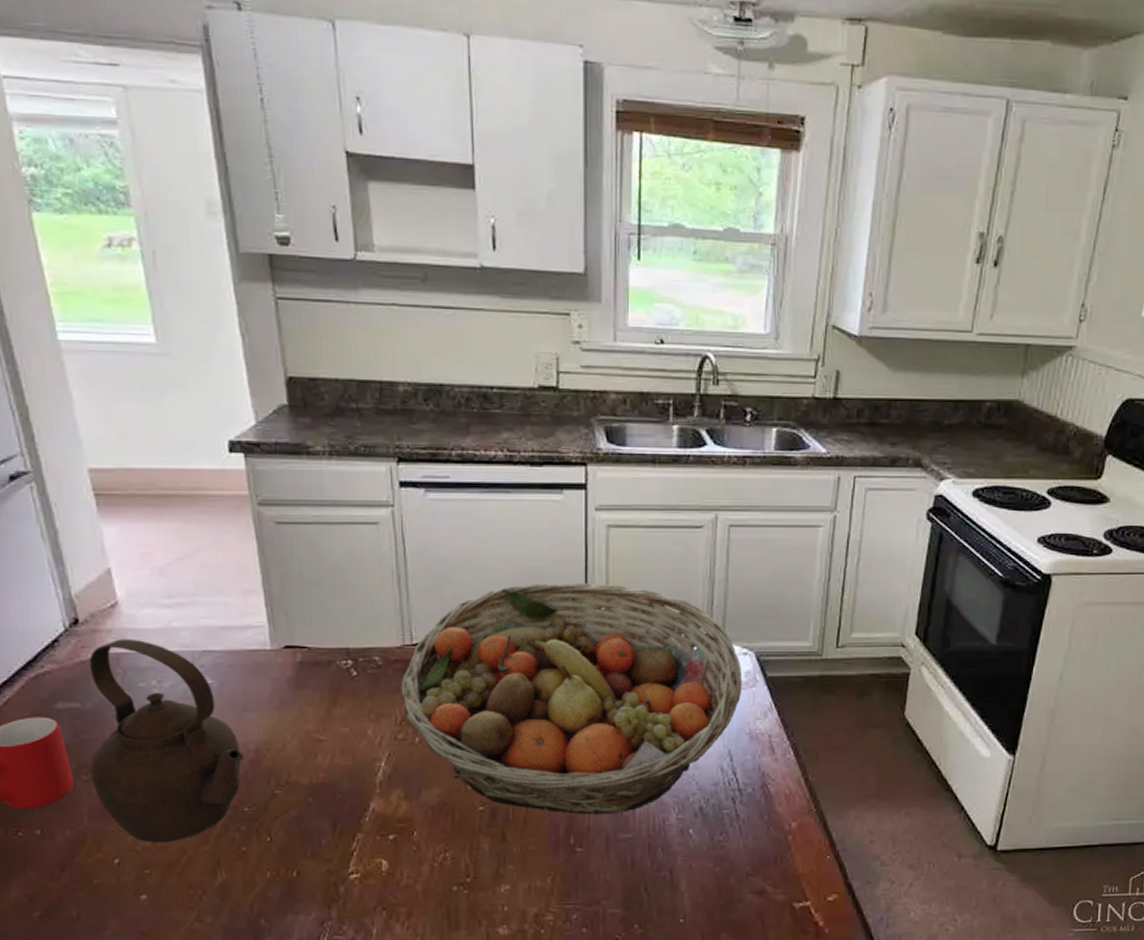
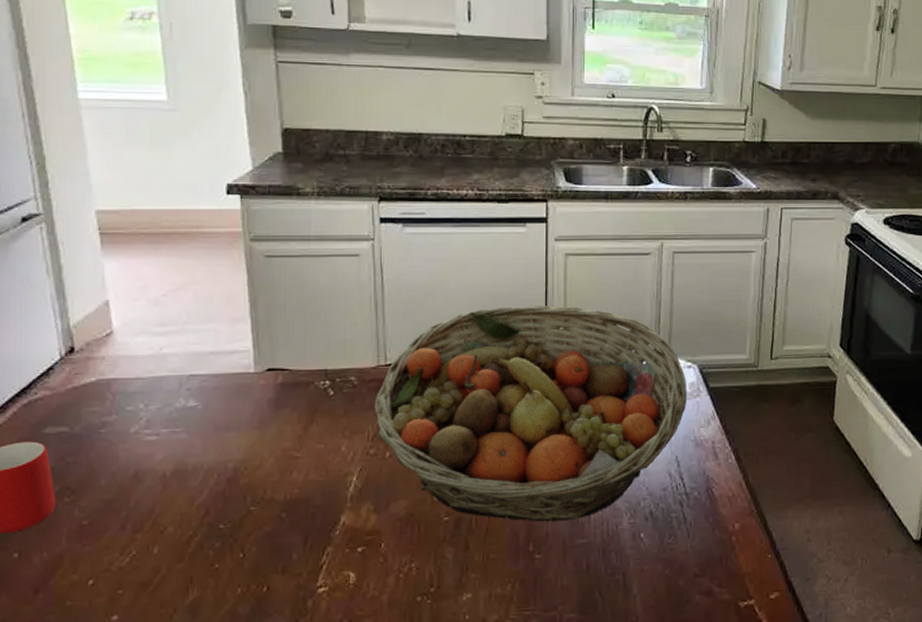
teapot: present [89,638,245,843] -> none [74,365,223,563]

